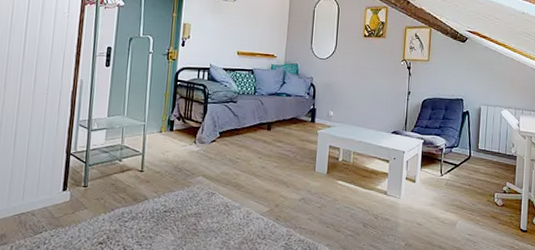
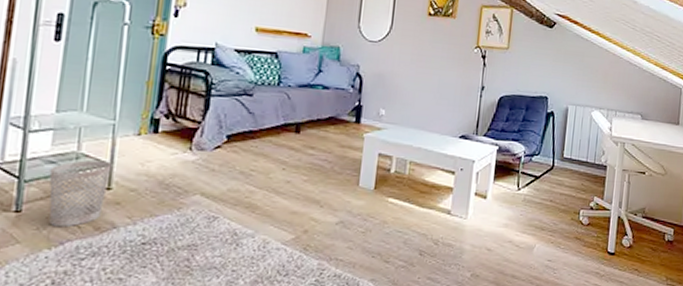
wastebasket: none [104,150,144,199] -> present [49,160,113,228]

